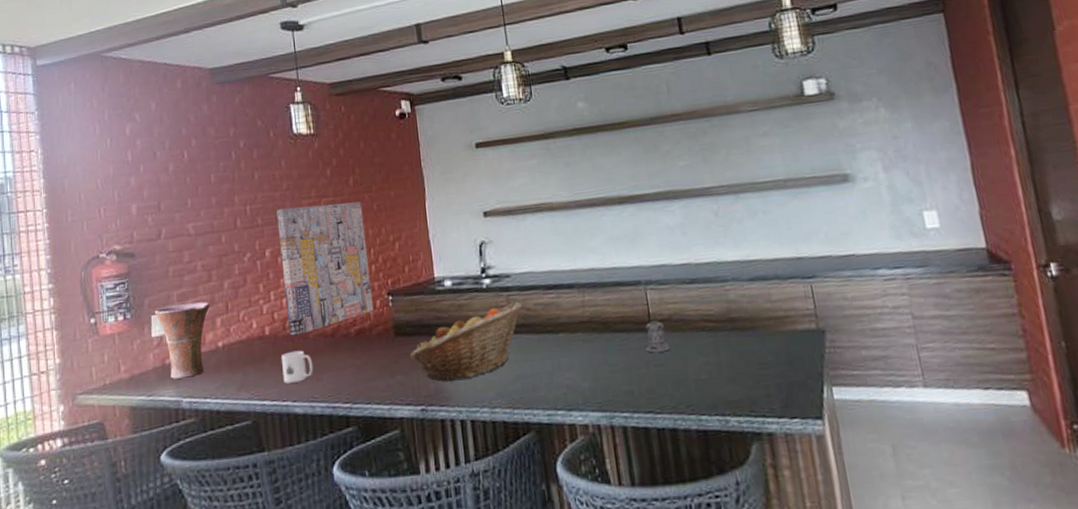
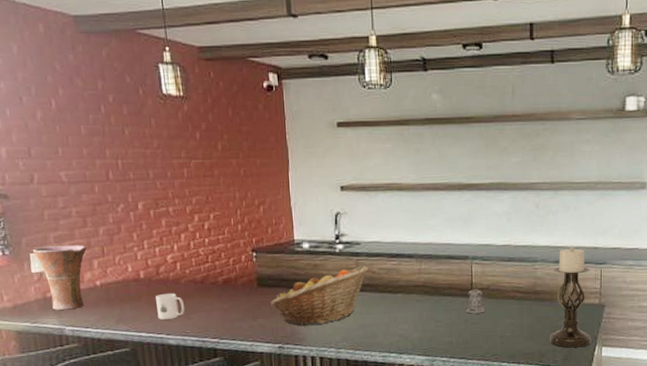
wall art: present [276,201,373,336] -> none [148,165,239,281]
candle holder: none [749,258,817,391] -> present [549,246,591,348]

